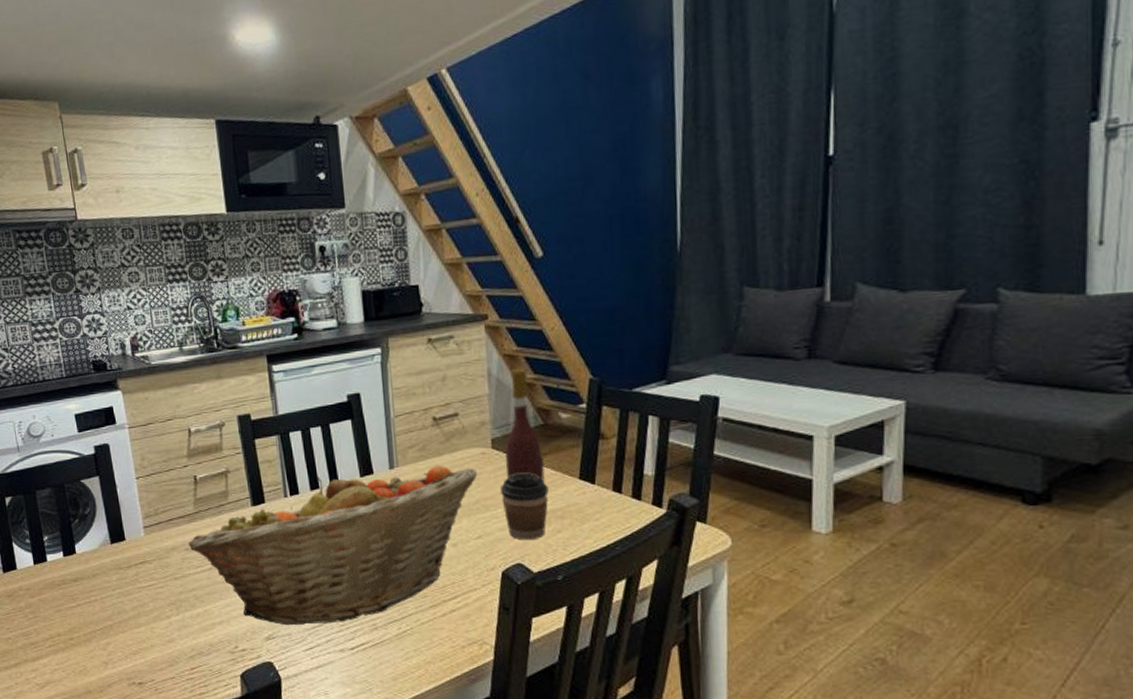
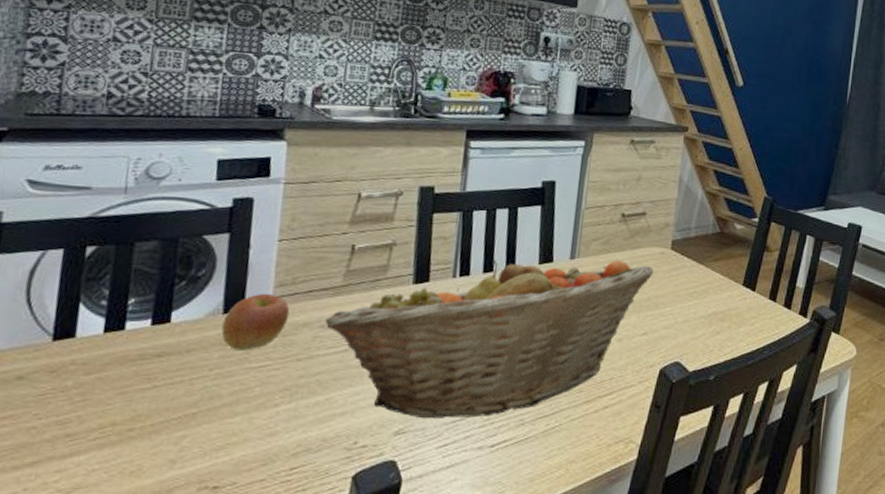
apple: none [112,524,160,573] -> present [221,293,290,351]
coffee cup: present [499,472,549,541] -> none [671,275,715,340]
wine bottle: present [505,368,545,482] -> none [679,179,715,285]

